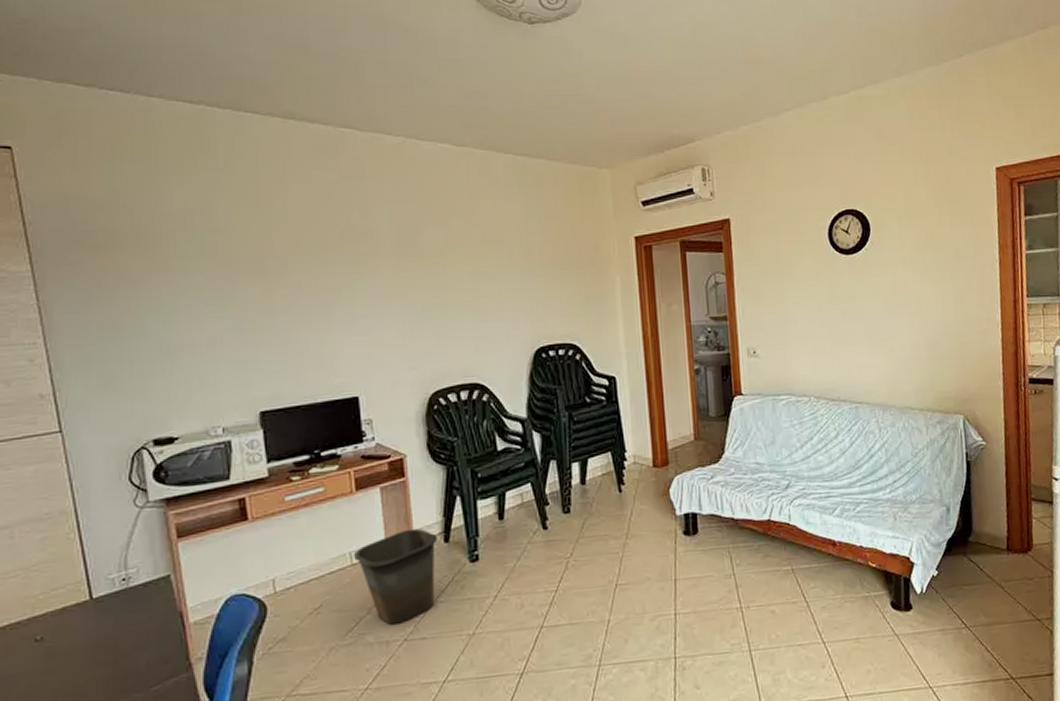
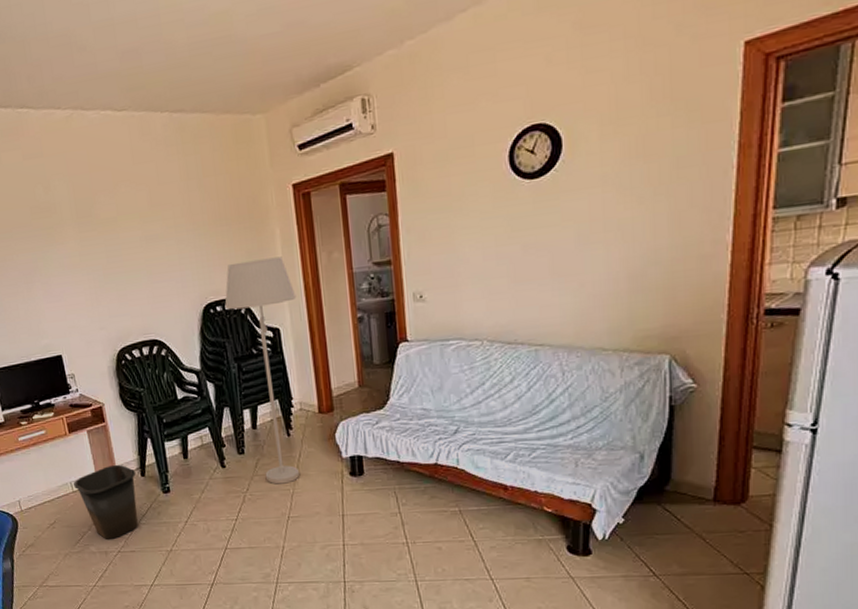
floor lamp: none [558,304,635,547] -> present [224,256,300,485]

